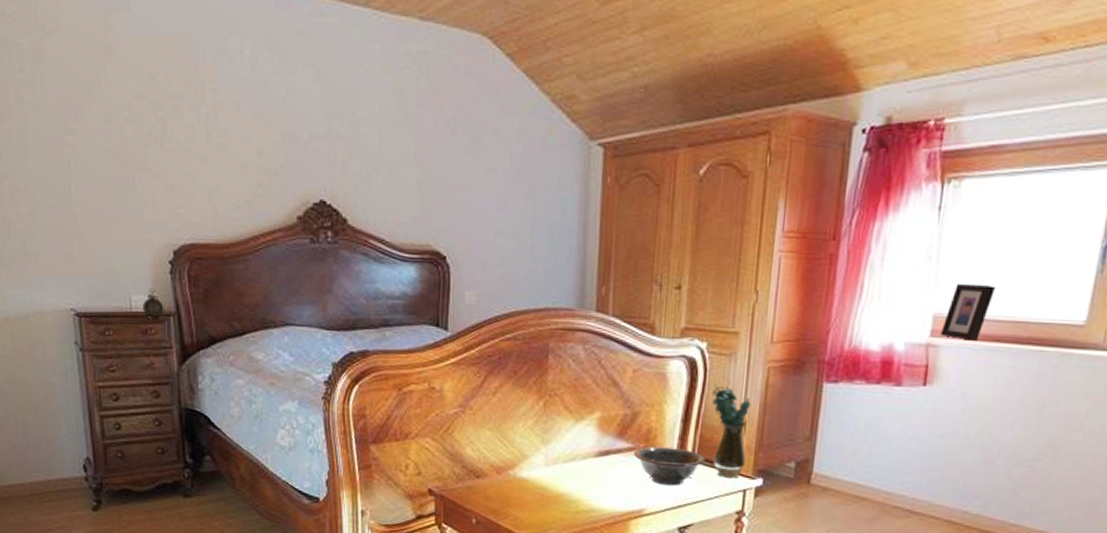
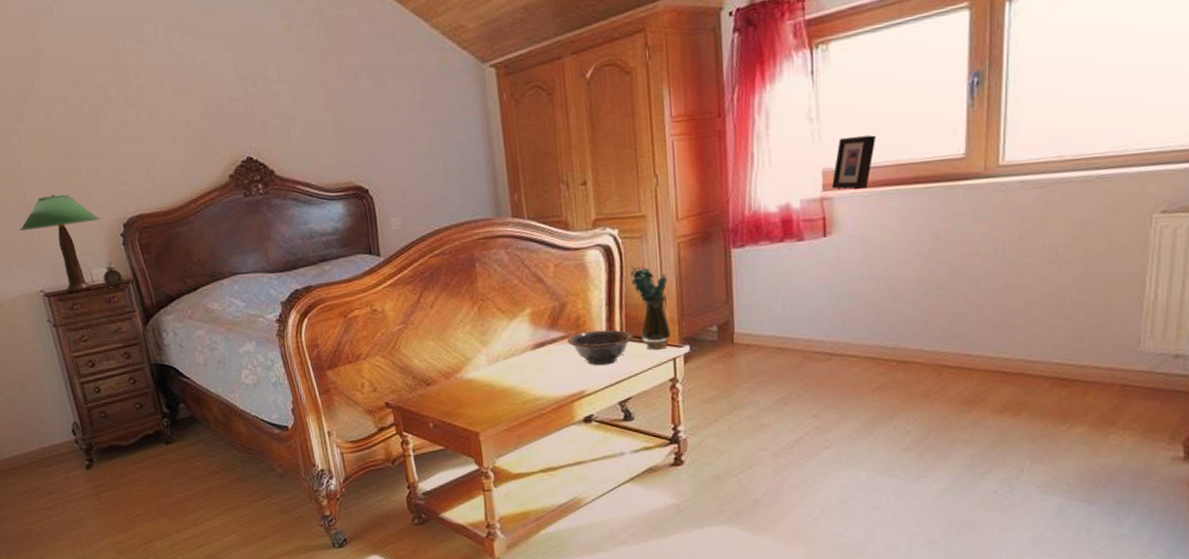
table lamp: none [59,206,149,317] -> present [19,194,100,293]

